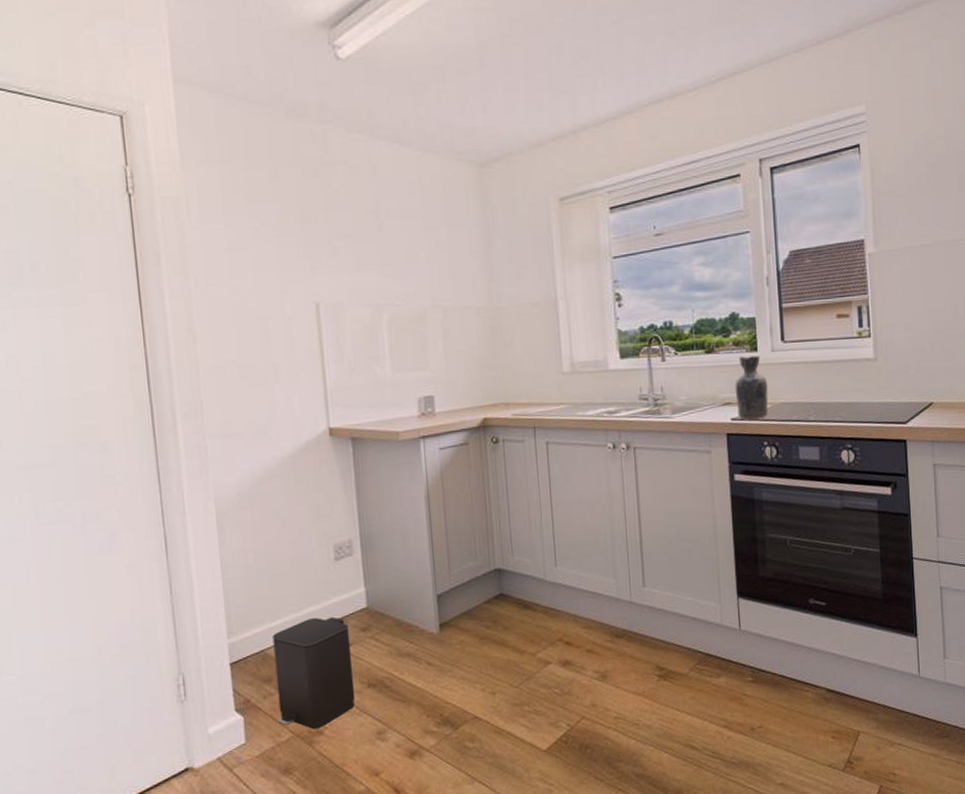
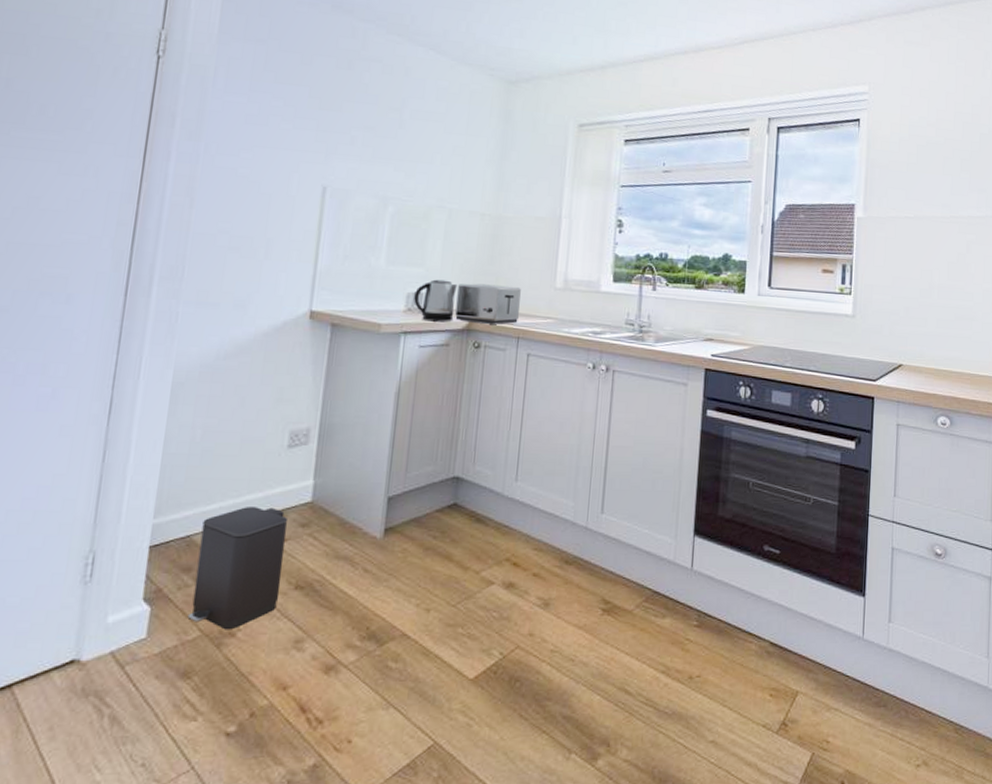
kettle: none [425,380,468,423] -> present [413,279,457,322]
toaster: none [465,376,531,419] -> present [455,283,521,325]
ceramic jug: present [735,355,769,420] -> none [718,296,750,359]

